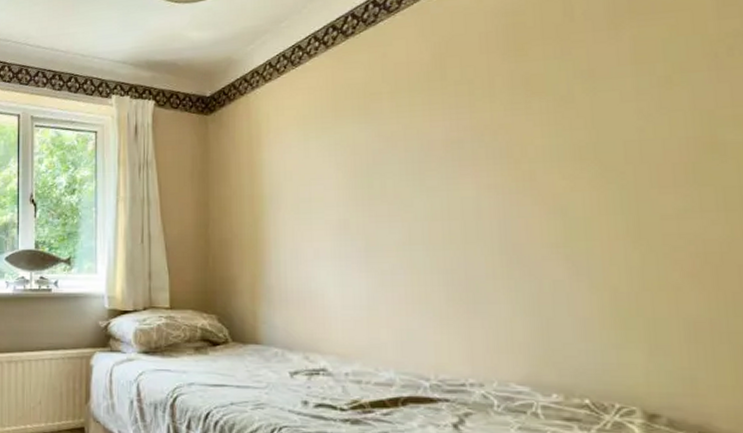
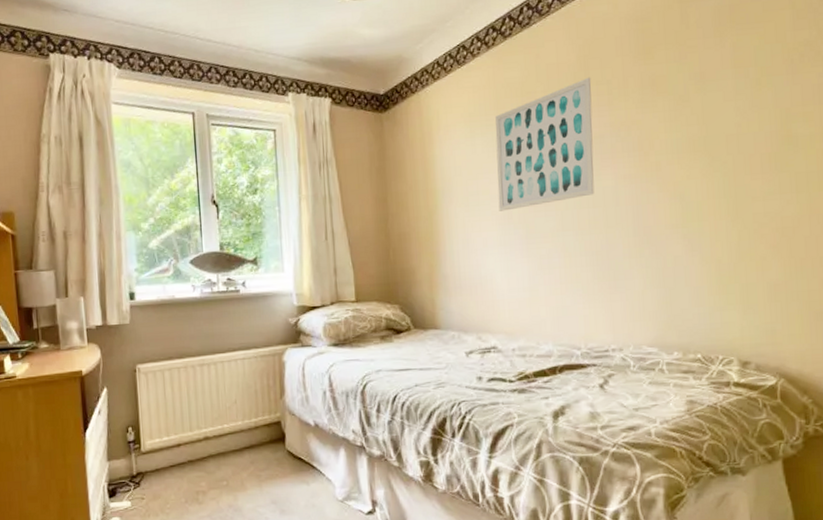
wall art: none [332,76,450,220] -> present [495,77,595,211]

